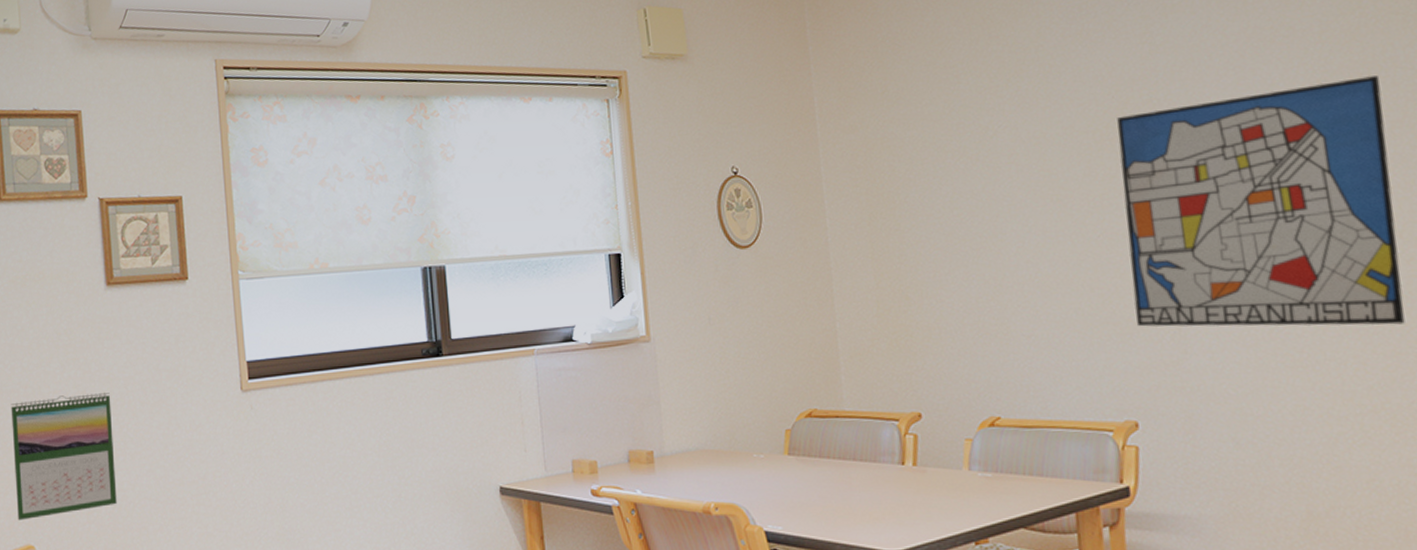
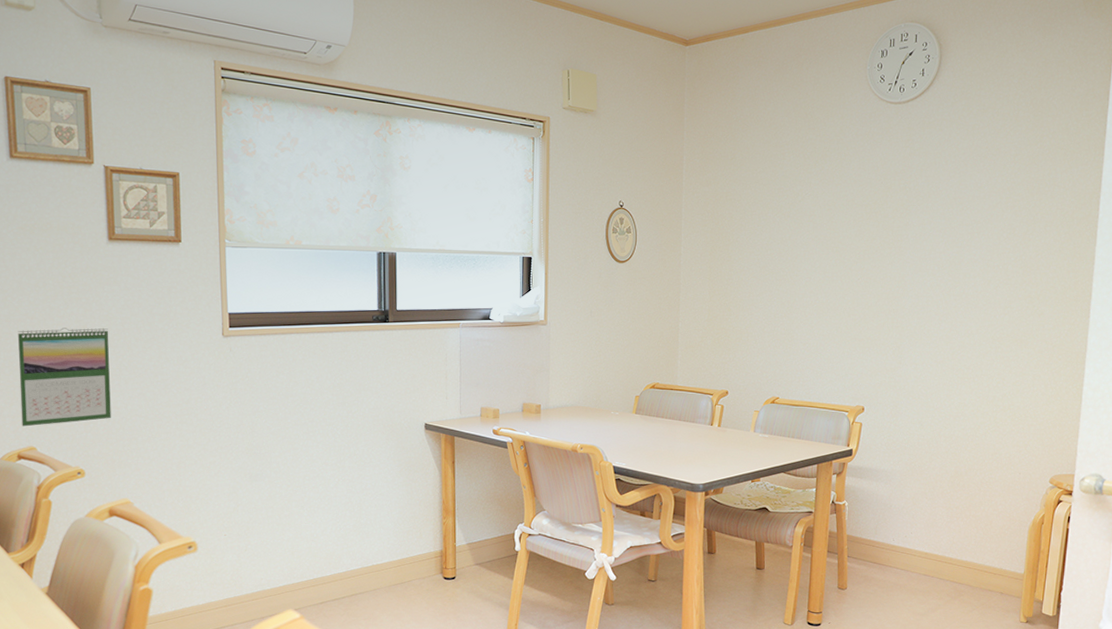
wall art: present [1117,76,1405,327] -> none [874,189,1044,356]

